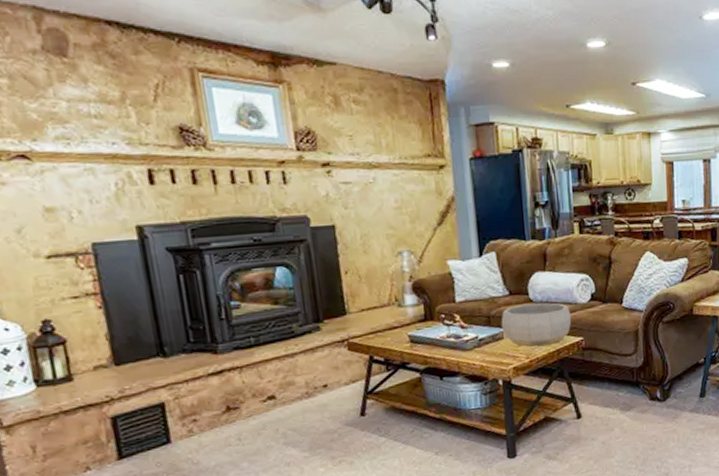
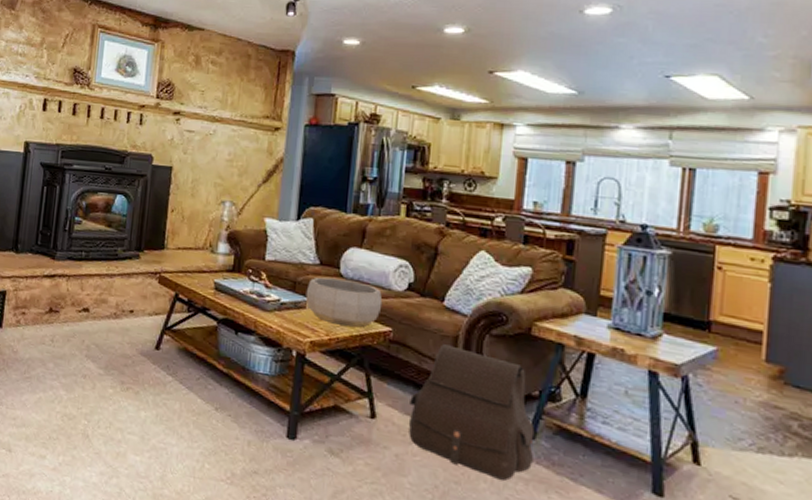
satchel: none [607,339,705,437] -> present [408,344,535,482]

